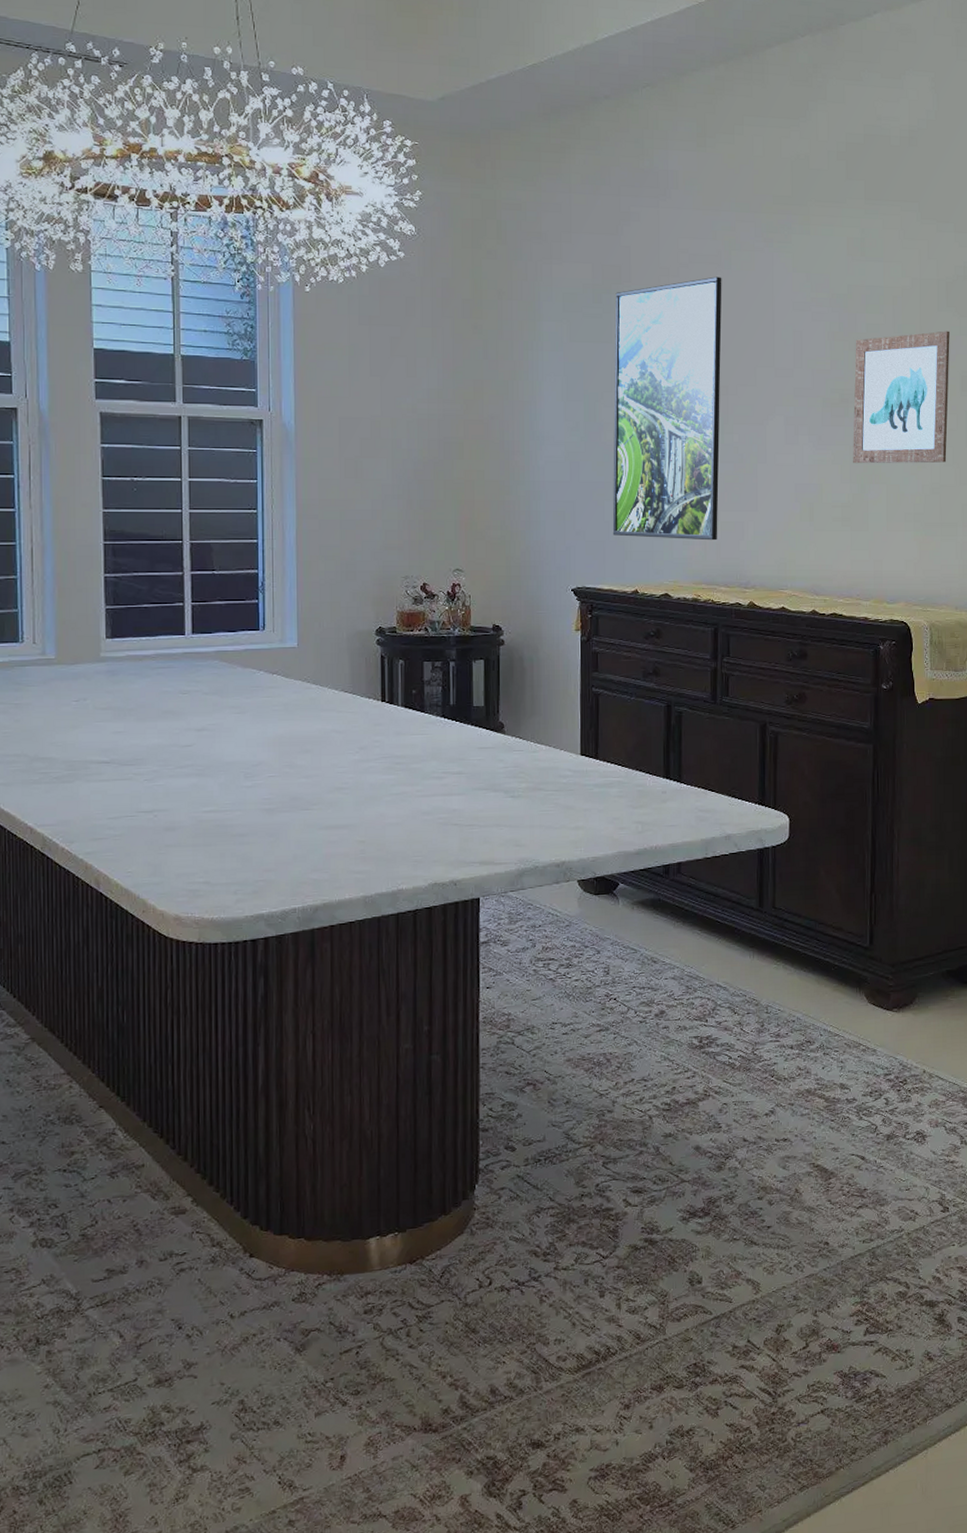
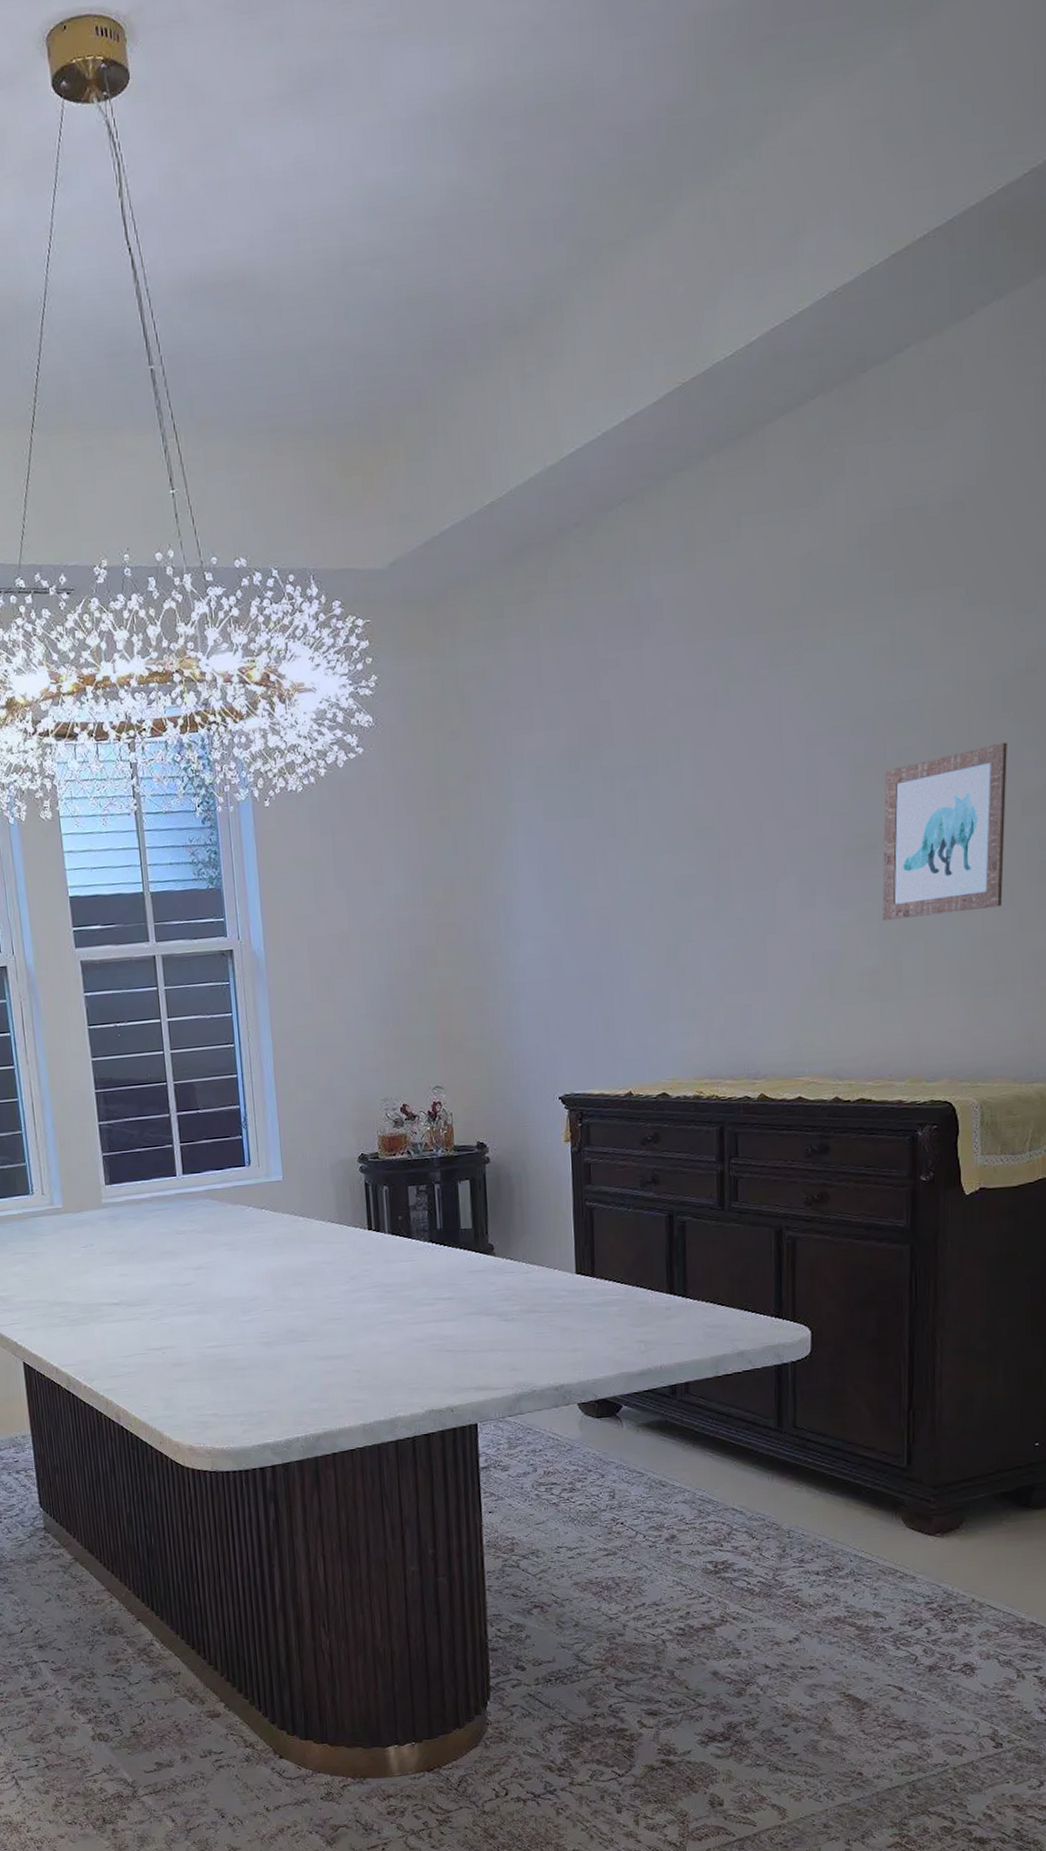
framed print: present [612,276,722,541] -> none [595,719,722,1034]

